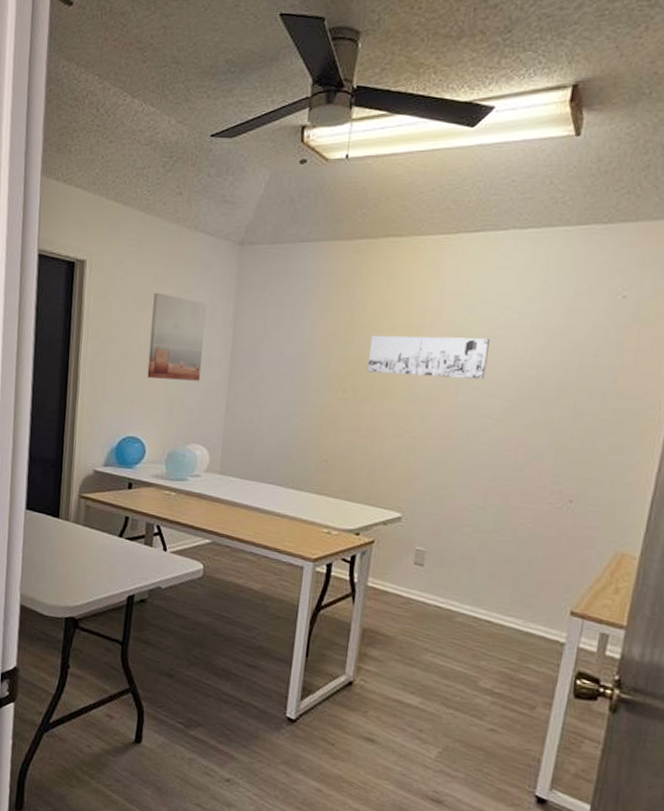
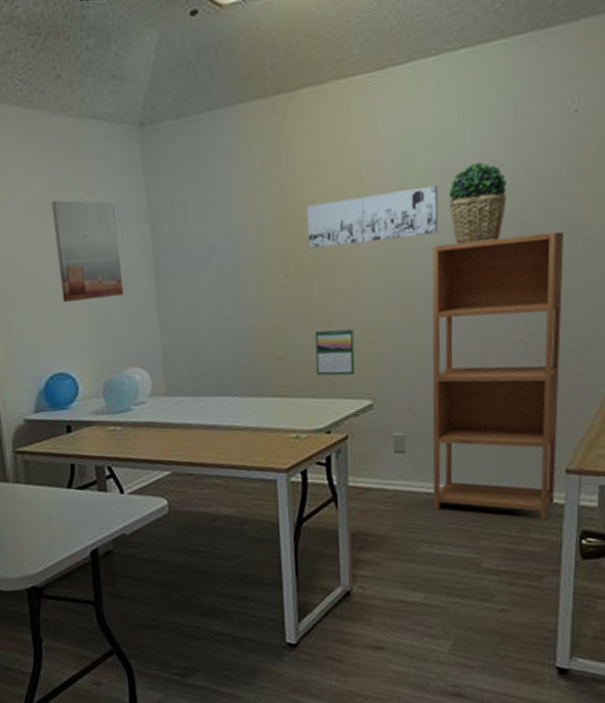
calendar: none [356,443,395,487] -> present [314,327,356,376]
bookcase: none [441,389,598,654] -> present [431,232,564,520]
potted plant: none [497,326,554,395] -> present [448,162,508,245]

